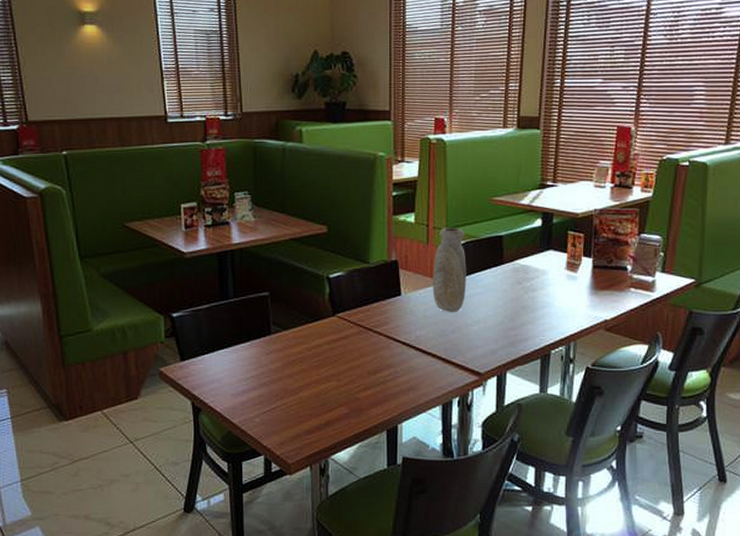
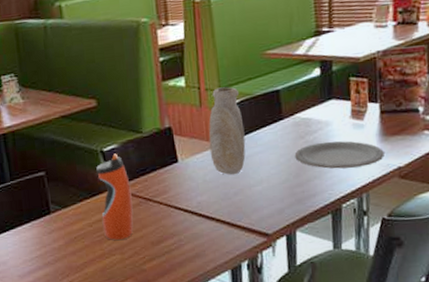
water bottle: none [321,281,353,366] -> present [96,153,134,240]
plate: none [511,289,593,316] -> present [294,141,384,169]

